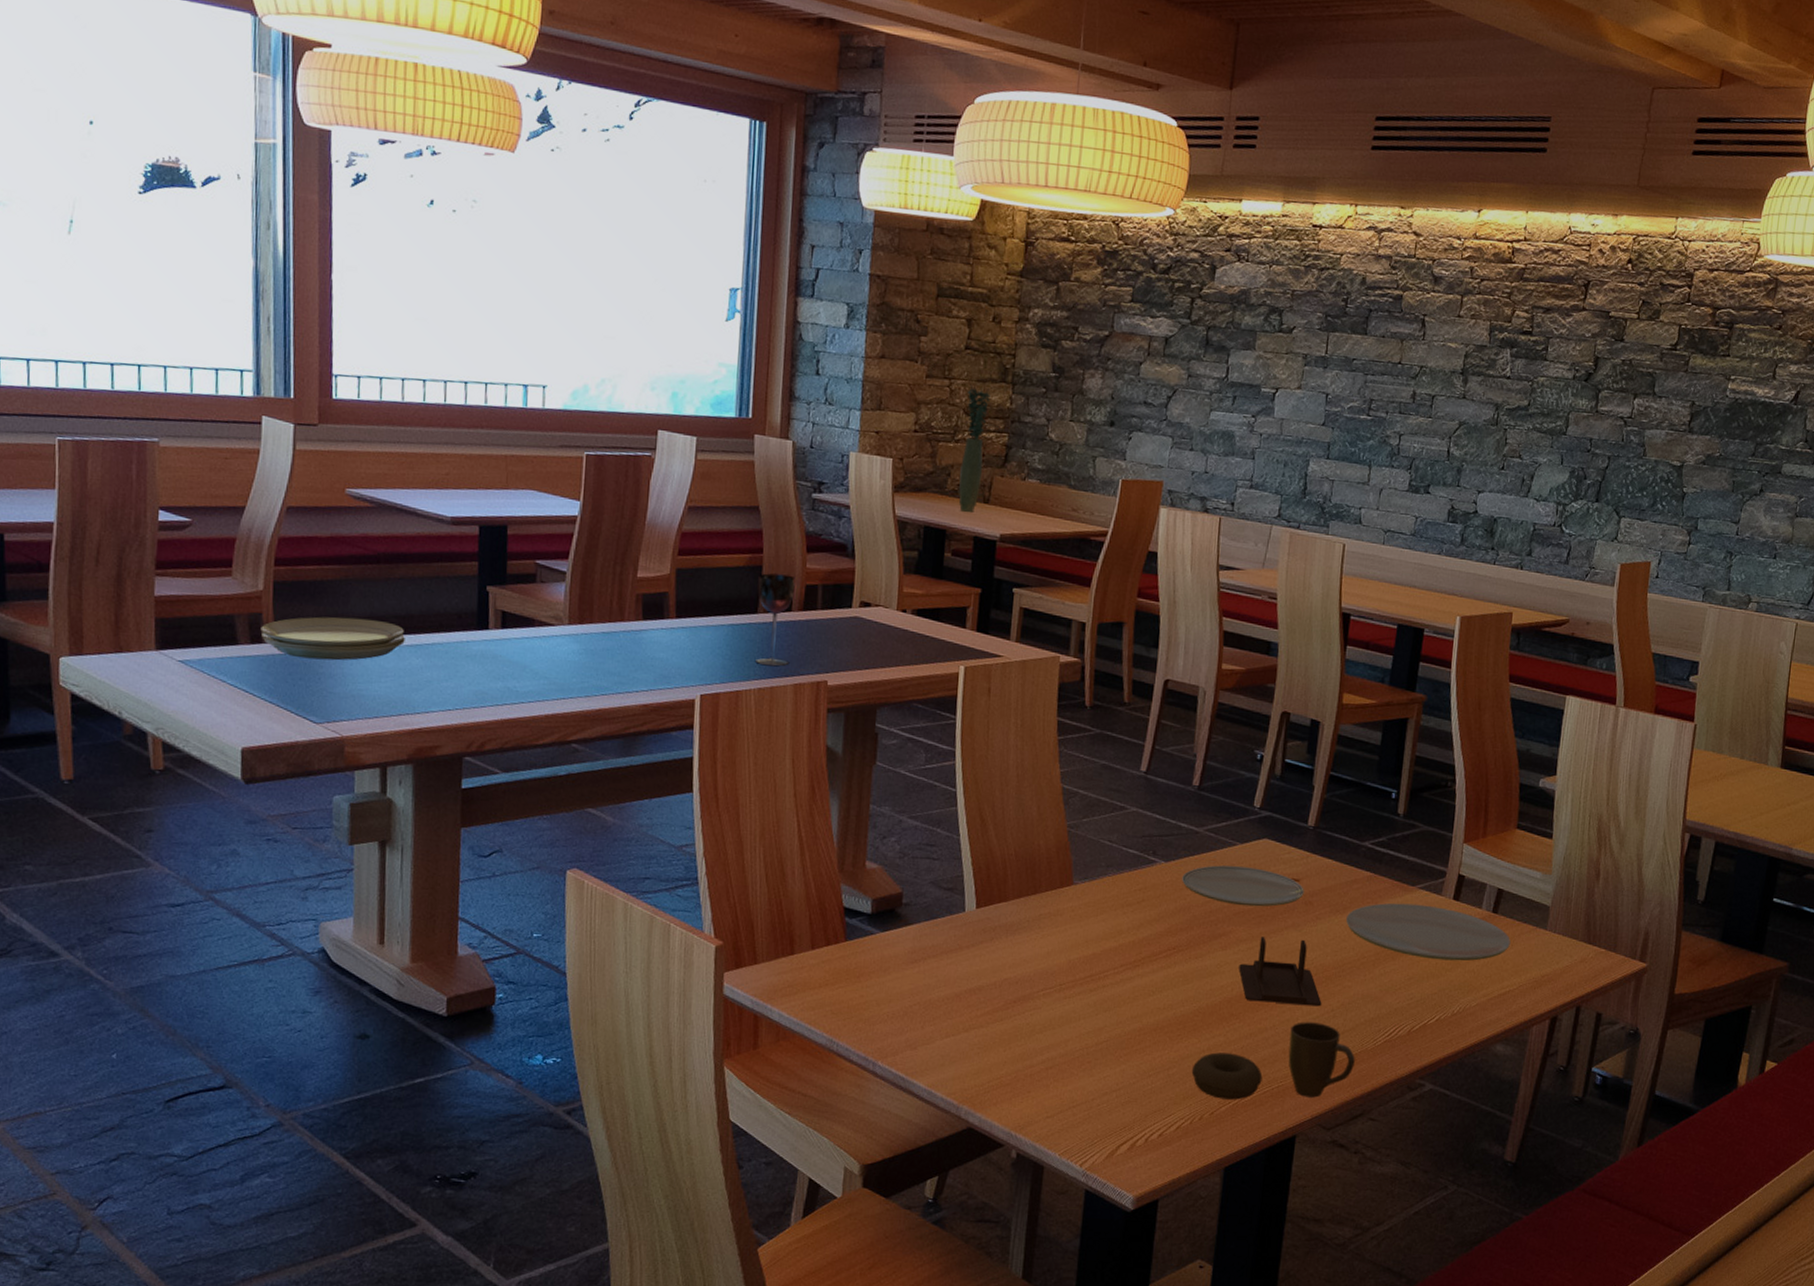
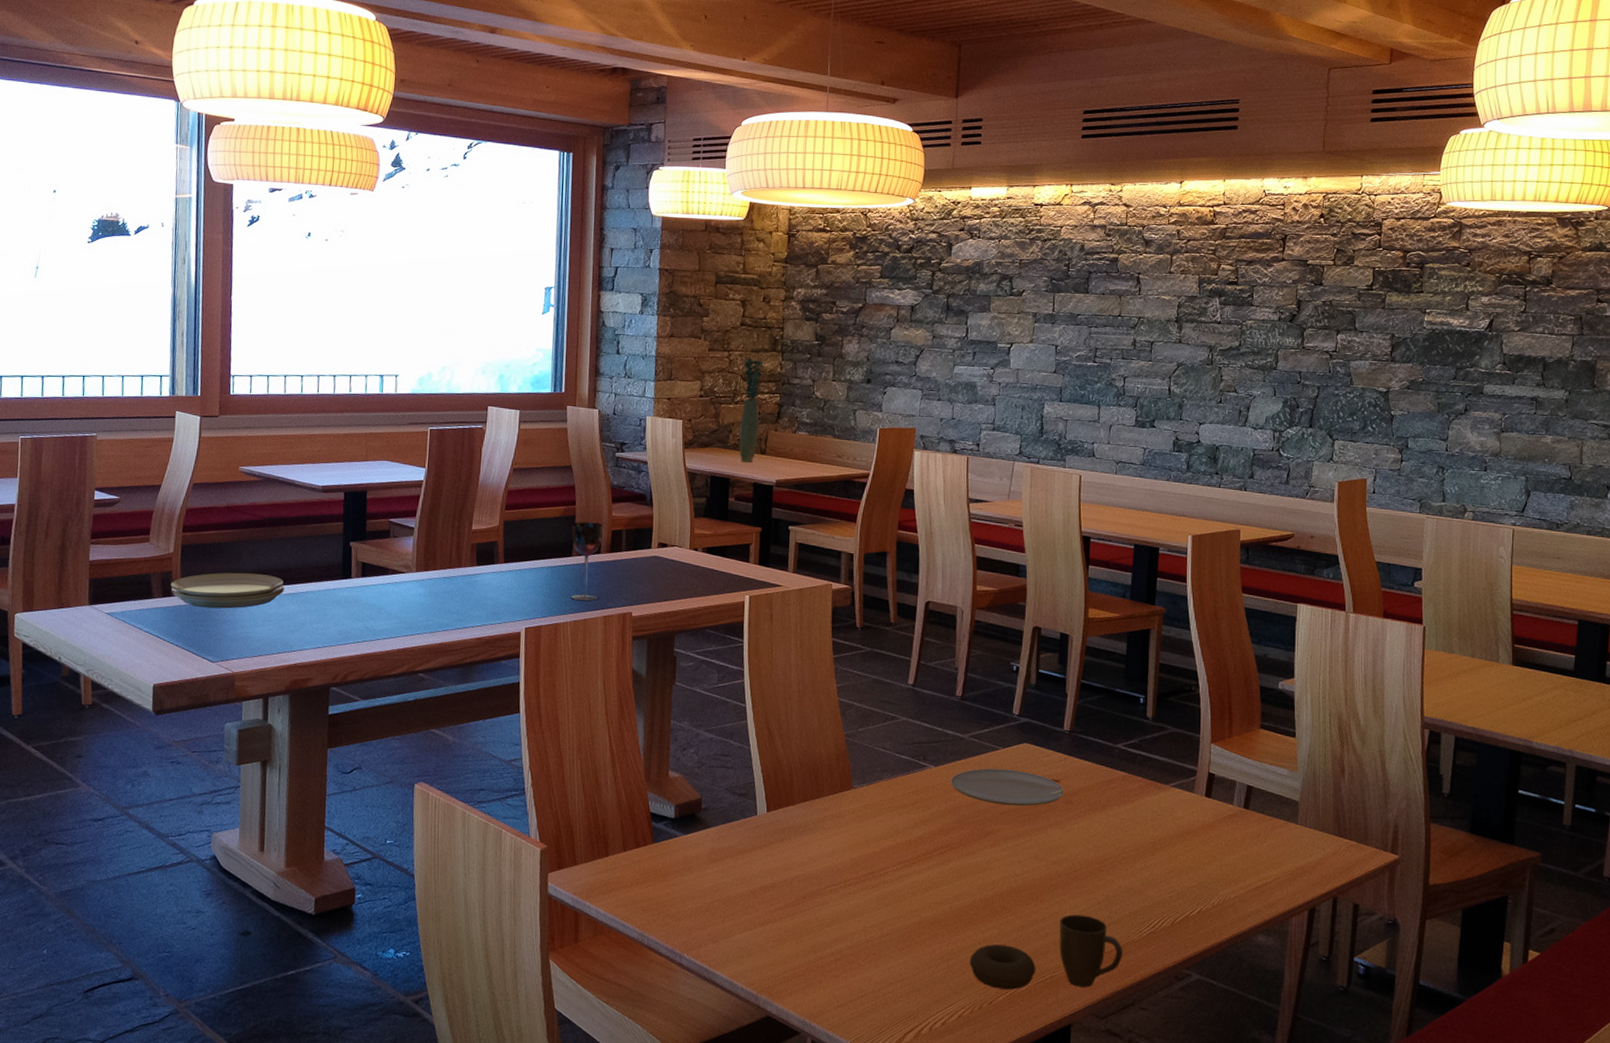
napkin holder: present [1239,936,1322,1007] -> none [1008,834,1088,900]
plate: present [1346,903,1511,961] -> none [1105,800,1263,855]

